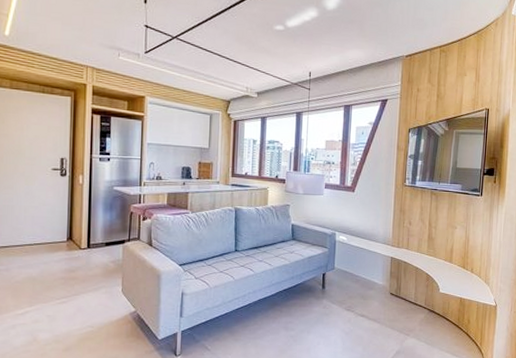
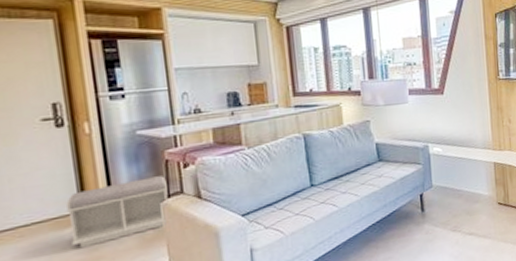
bench: none [58,223,129,269] -> present [66,176,169,249]

